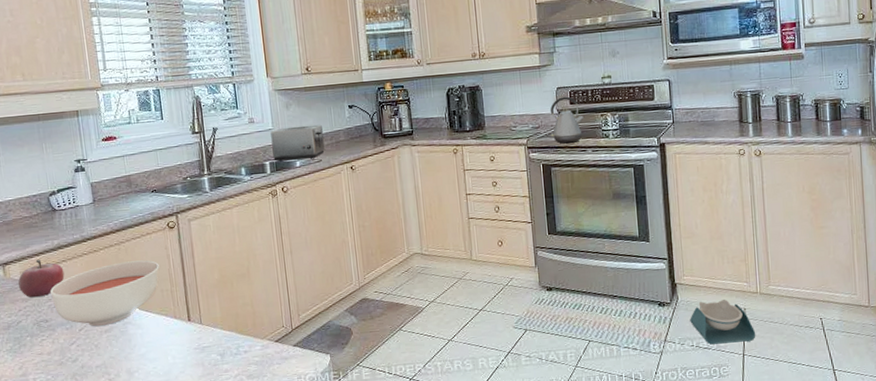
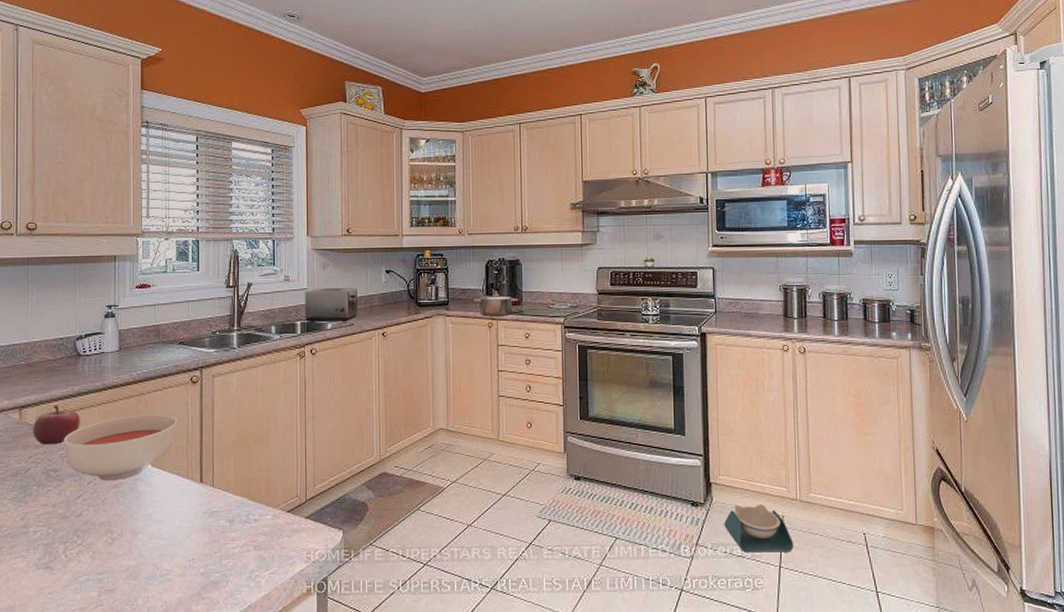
cooking pot: none [436,117,482,143] -> present [473,291,519,316]
kettle: present [550,96,585,144] -> none [589,277,625,325]

